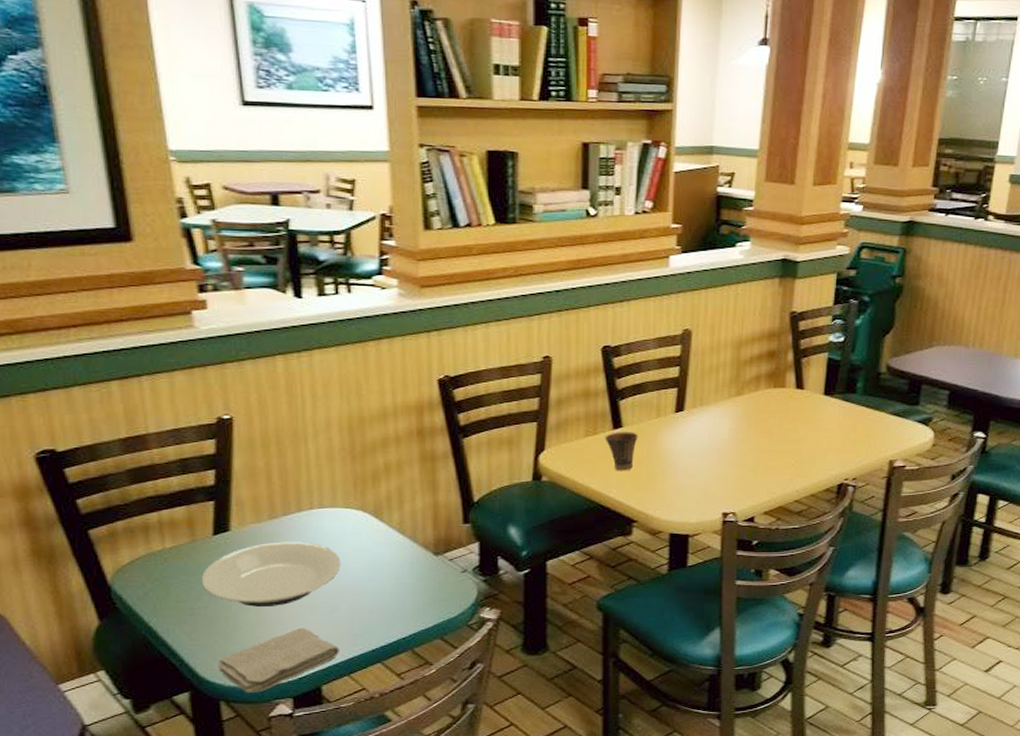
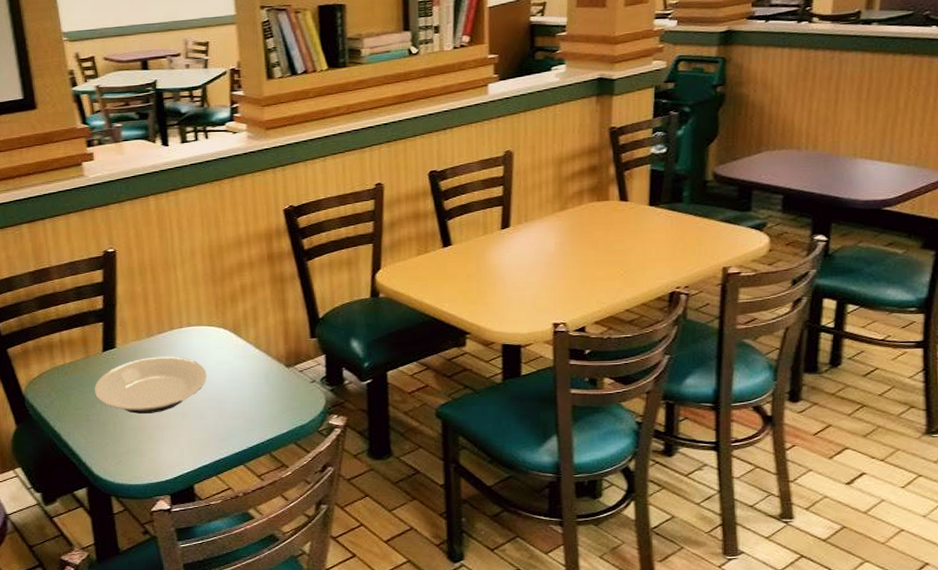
washcloth: present [217,627,339,693] -> none [109,432,208,490]
cup: present [605,432,638,471] -> none [435,249,467,286]

